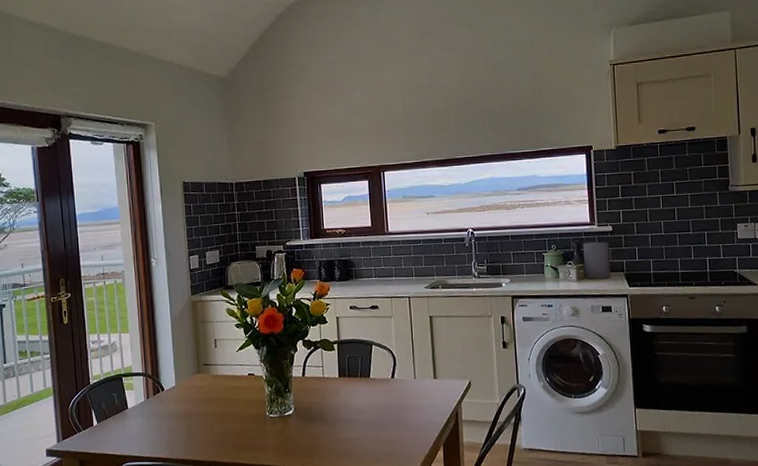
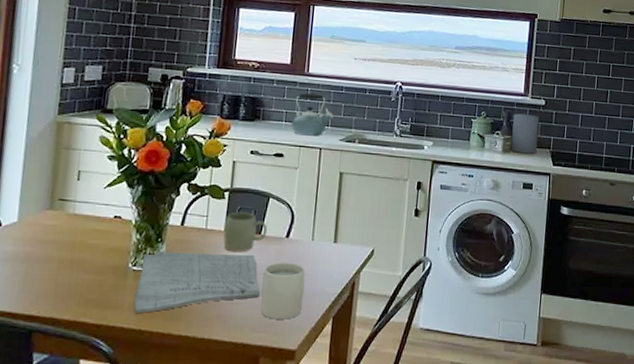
newspaper: none [275,395,377,454] -> present [134,252,260,314]
mug: none [337,359,375,395] -> present [223,212,268,252]
mug: none [377,399,415,450] -> present [260,262,306,319]
kettle: none [380,249,416,288] -> present [291,93,334,136]

